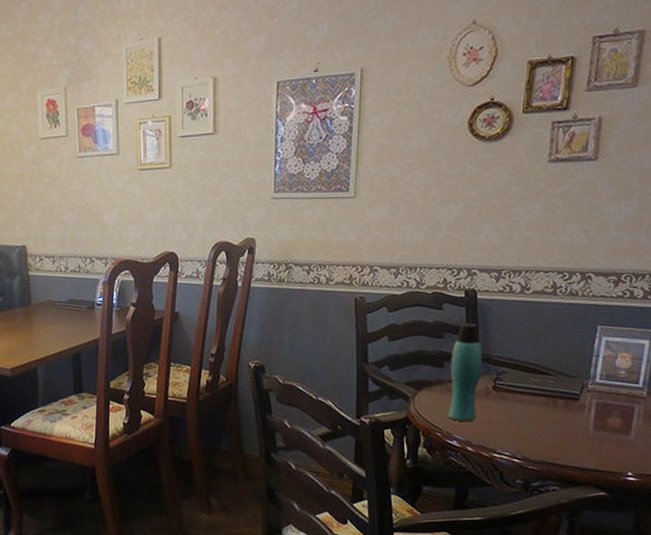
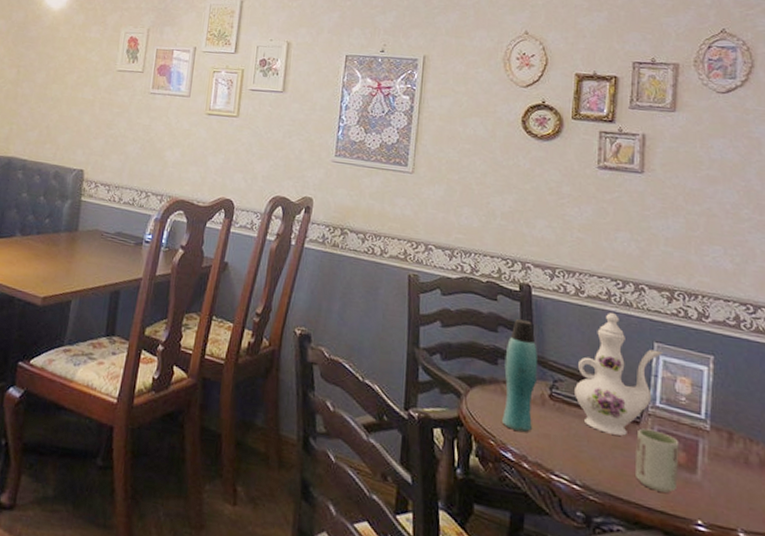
ewer: none [517,304,606,412] -> present [575,313,663,436]
cup: none [572,403,616,454] -> present [636,428,679,493]

